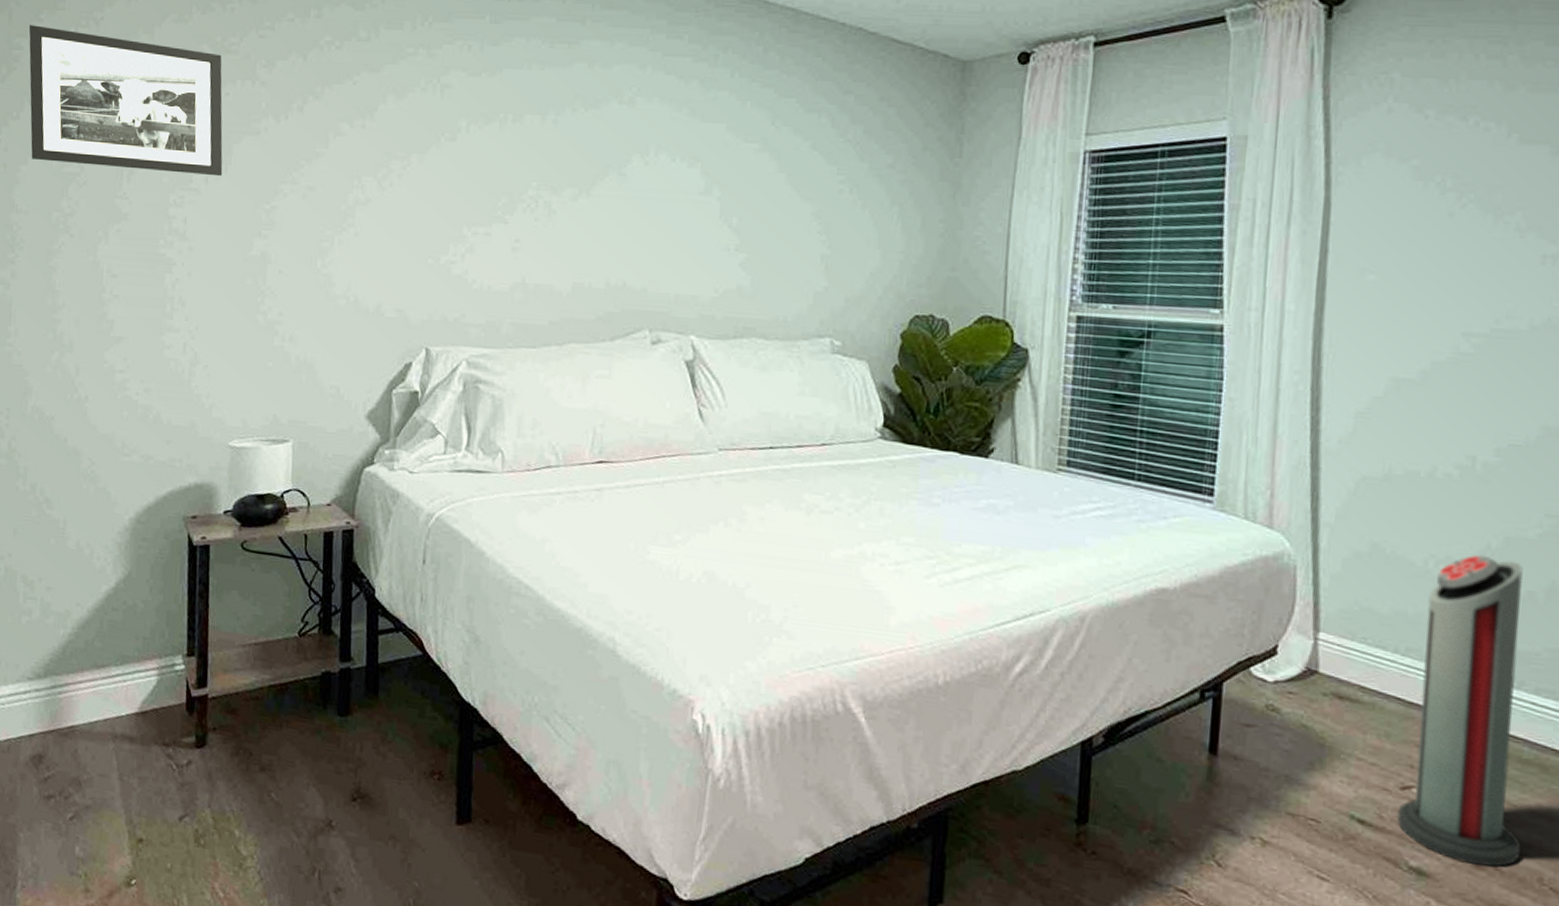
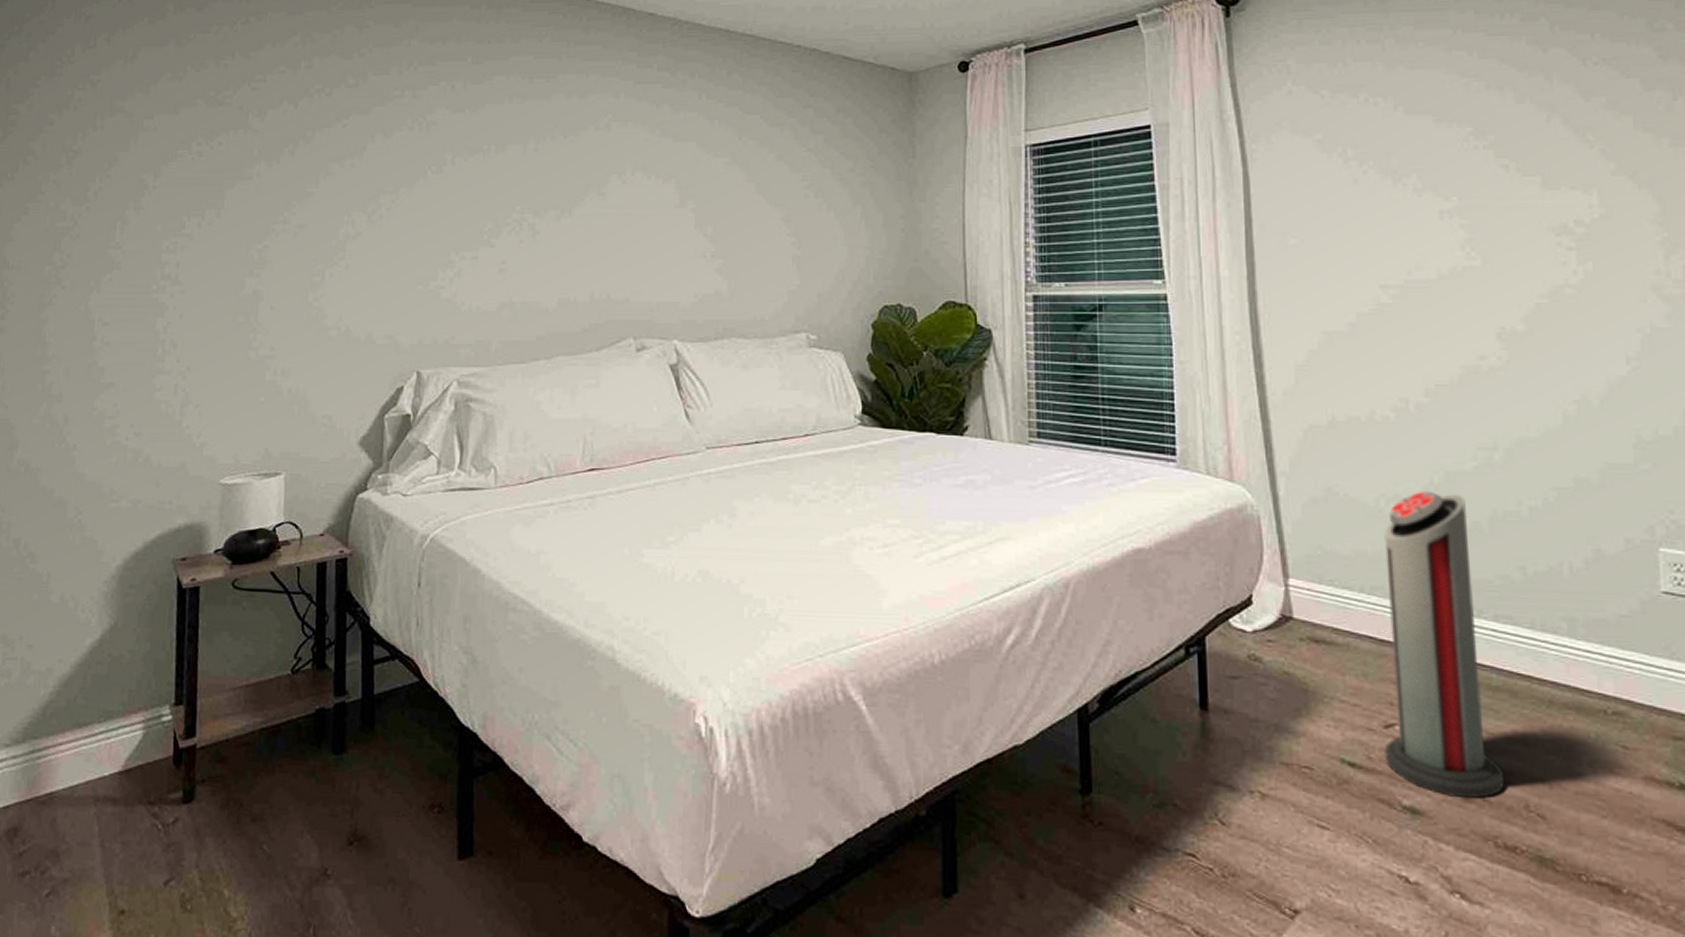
picture frame: present [29,25,223,177] -> none [24,91,216,221]

